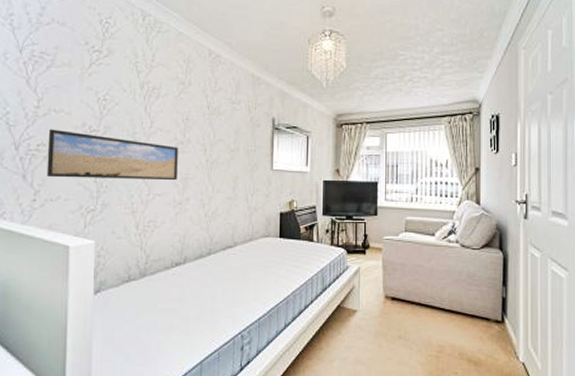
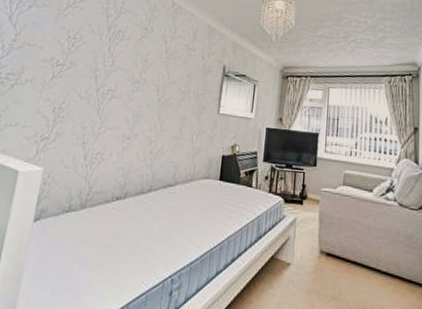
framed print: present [46,129,178,181] -> none [10,60,134,117]

